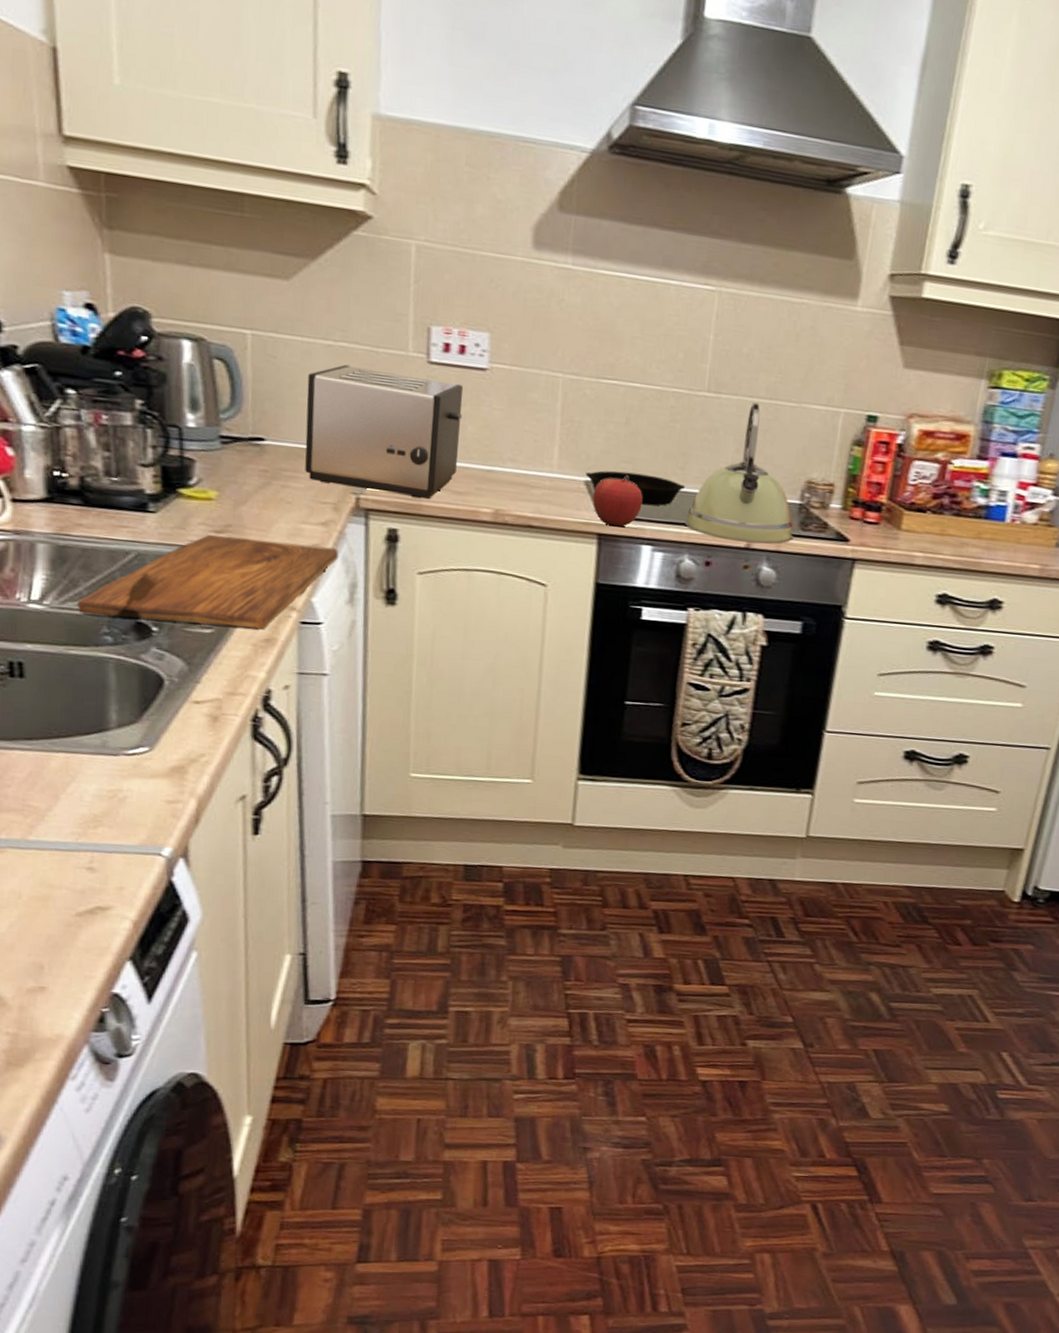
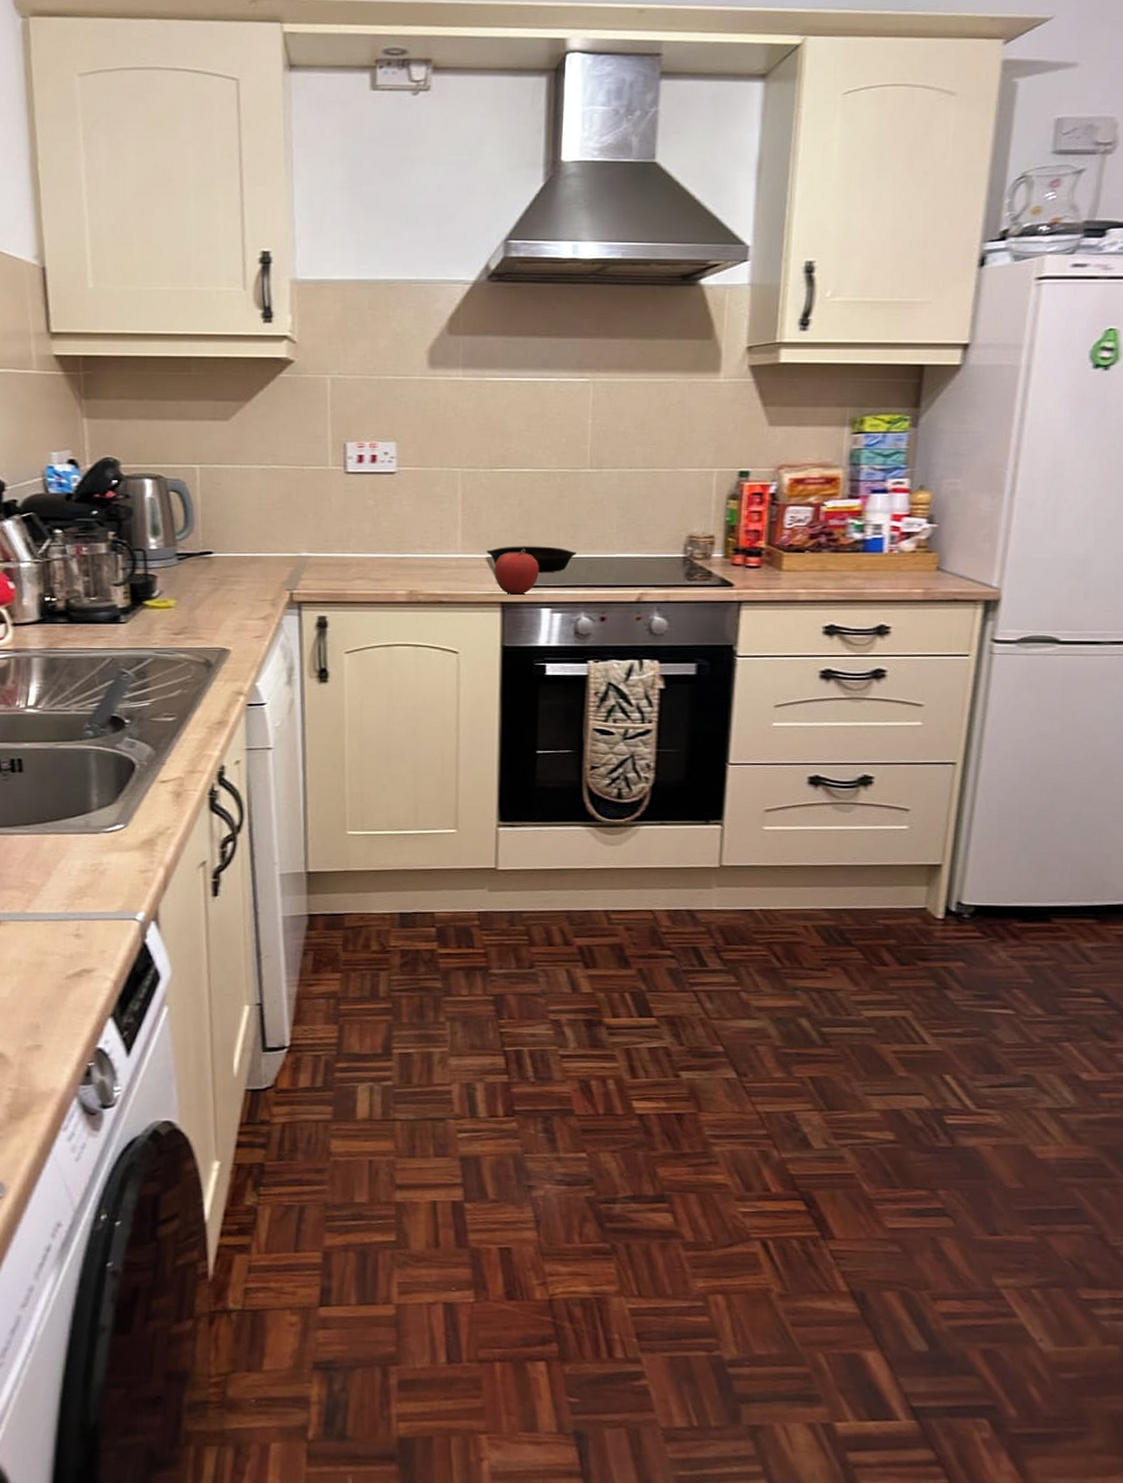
cutting board: present [77,535,338,629] -> none [64,636,277,714]
toaster: present [305,364,464,499] -> none [246,483,377,588]
kettle: present [684,402,793,545] -> none [578,472,680,597]

